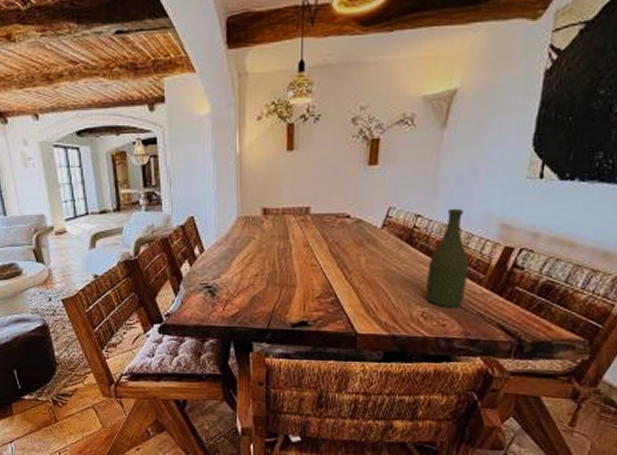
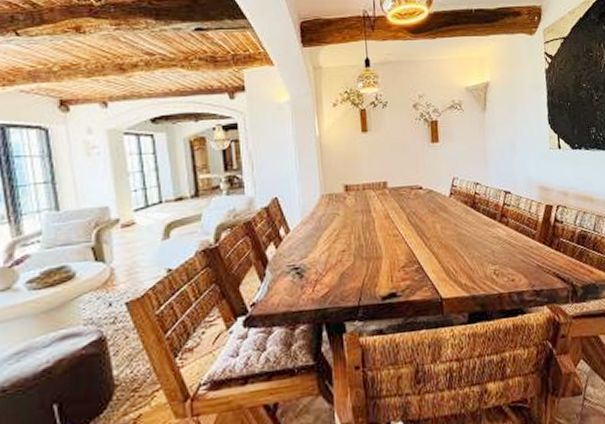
bottle: present [426,208,469,307] -> none [491,175,525,263]

